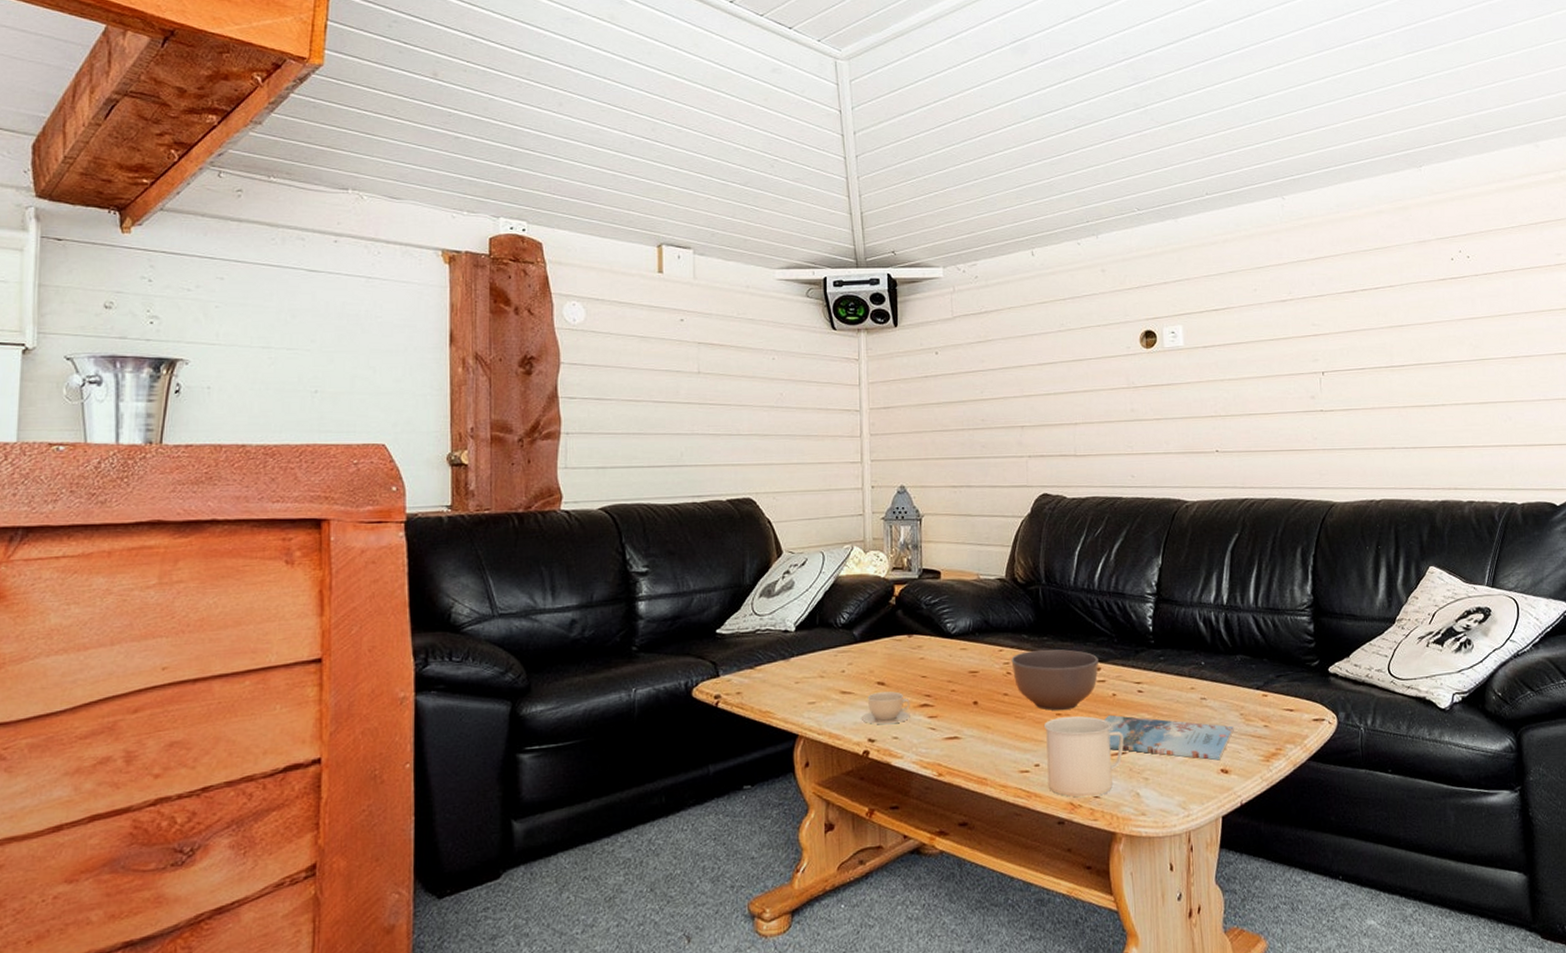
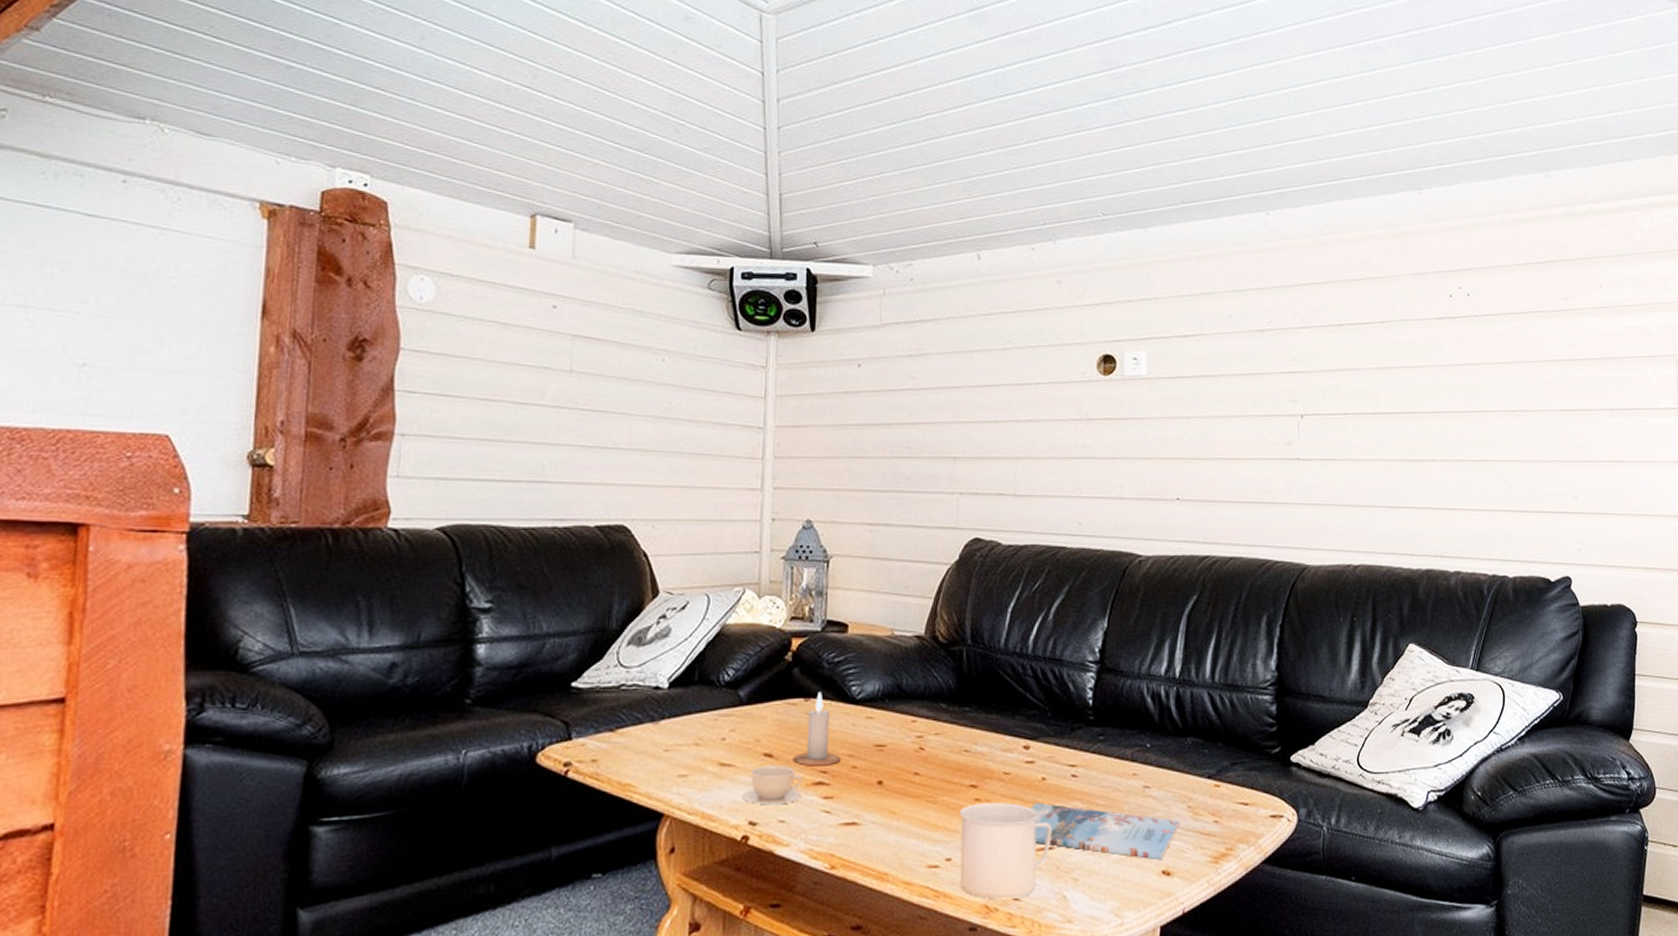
candle: none [901,629,941,692] -> present [793,692,841,766]
bowl: present [1011,649,1100,710] -> none [925,721,1029,795]

